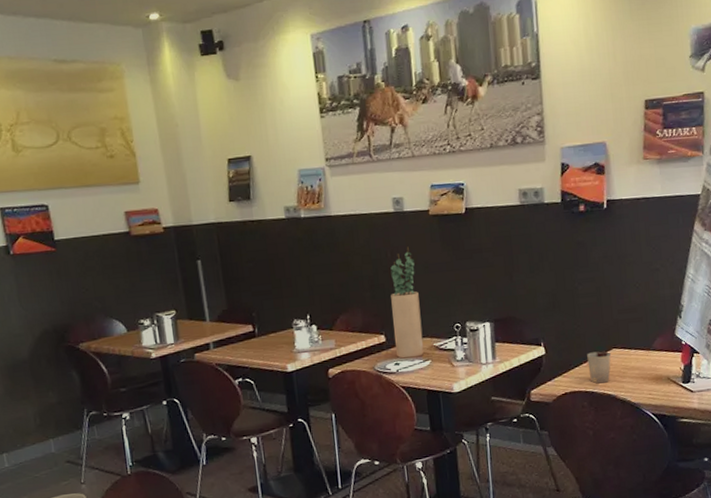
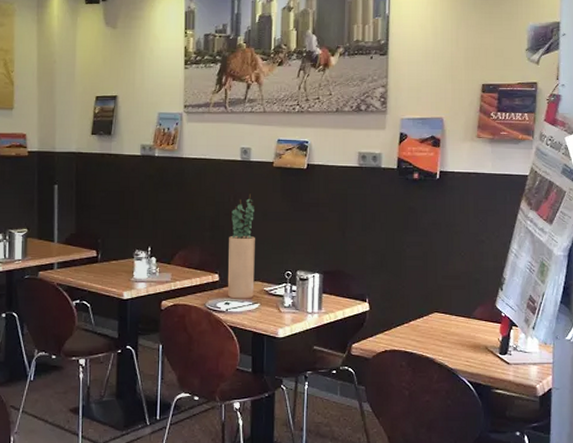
cup: present [587,351,612,384] -> none [409,314,433,345]

